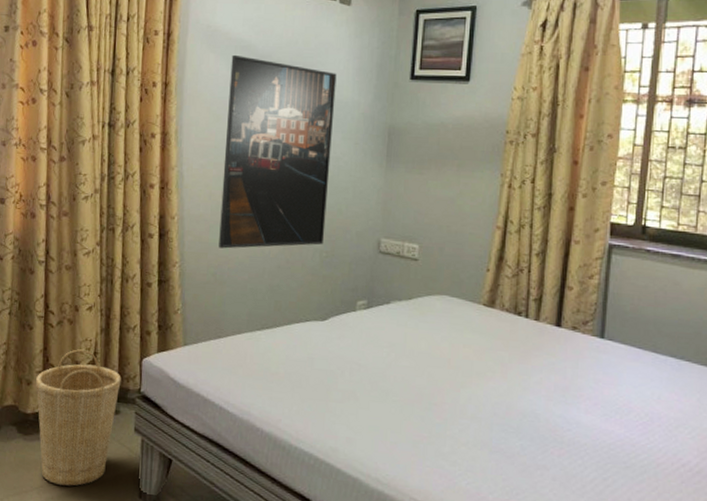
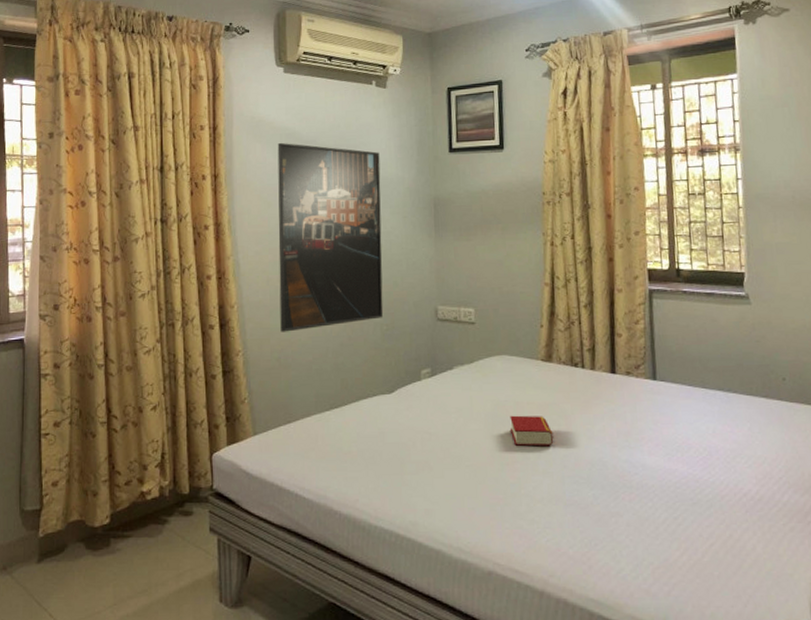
basket: present [36,349,121,486] -> none [103,452,192,600]
book: none [443,356,487,392] -> present [510,415,554,447]

